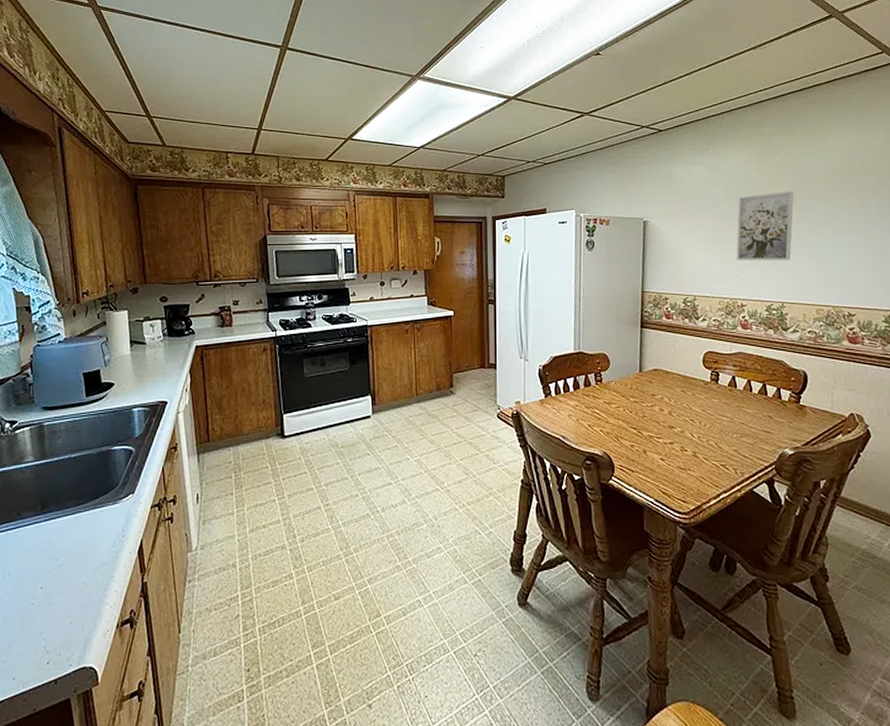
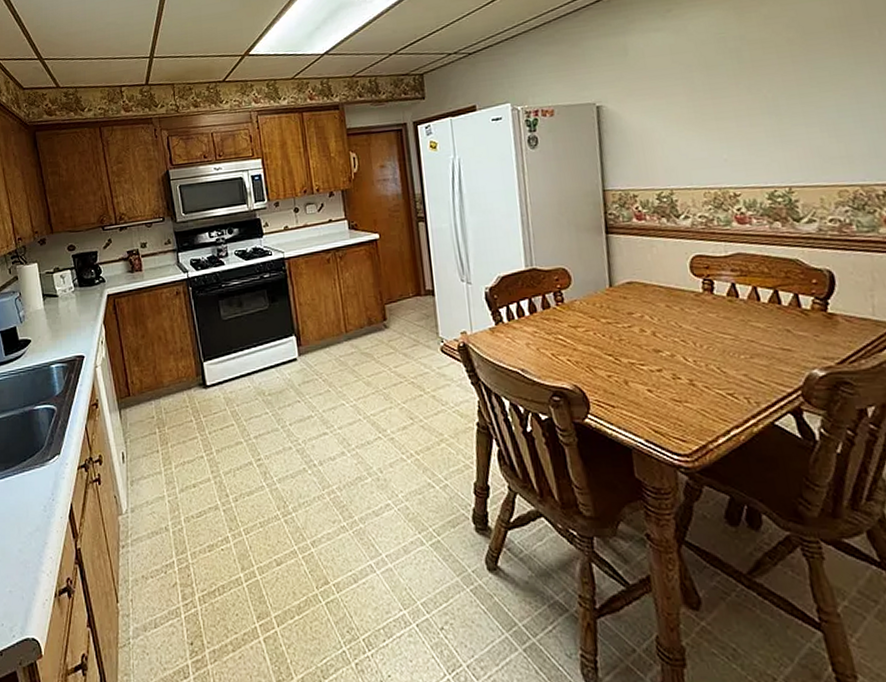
wall art: present [736,190,794,261] -> none [716,46,796,140]

